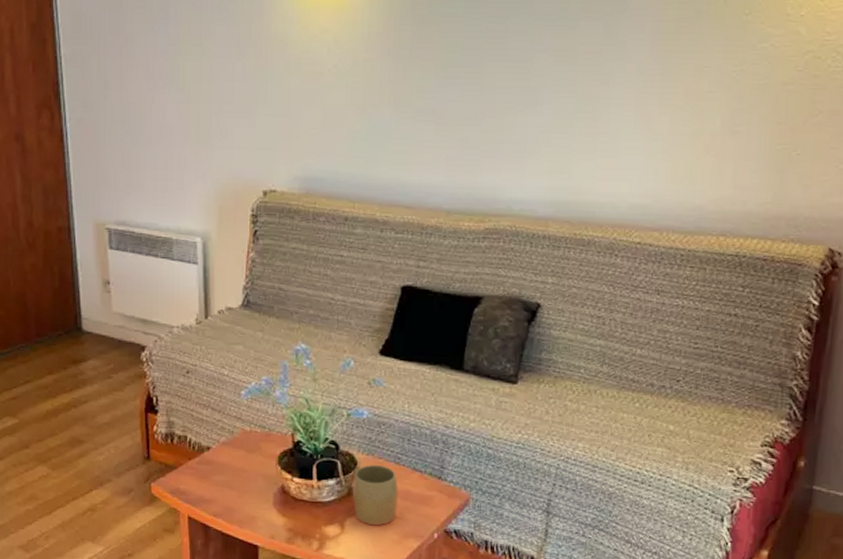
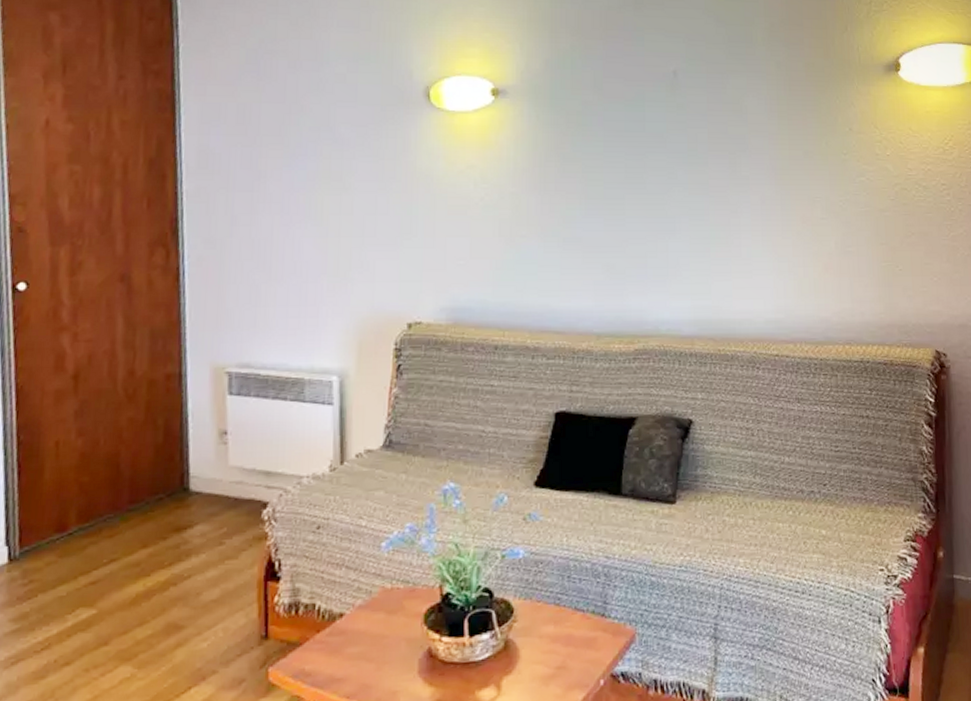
mug: present [352,465,399,525] -> none [509,609,560,681]

